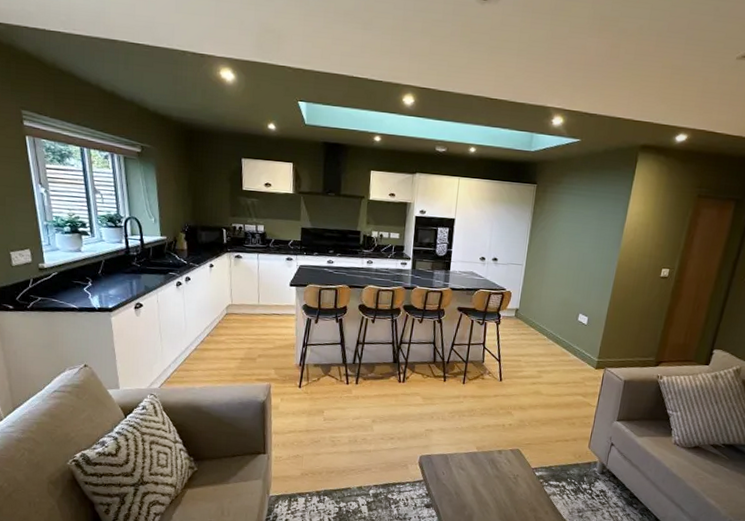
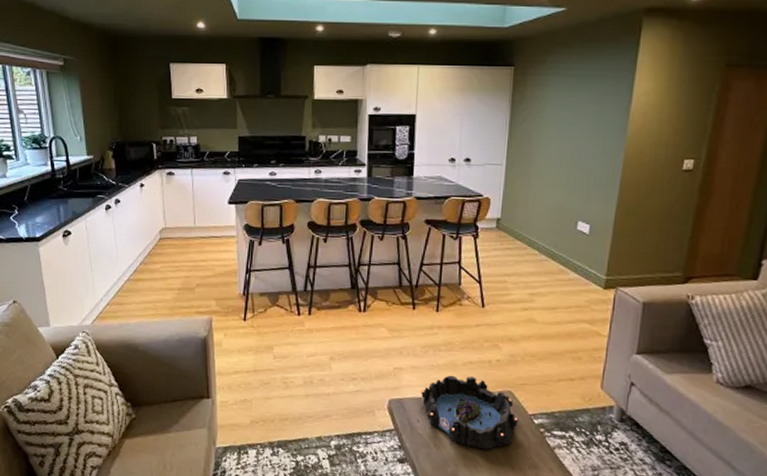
decorative bowl: none [447,436,523,497] -> present [421,375,518,450]

